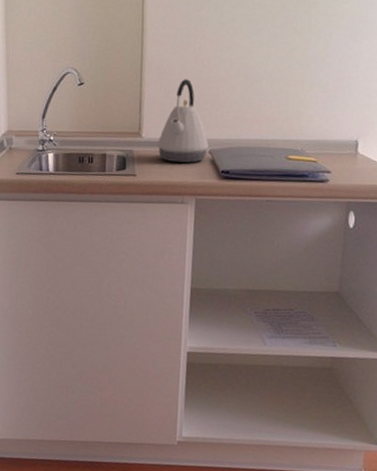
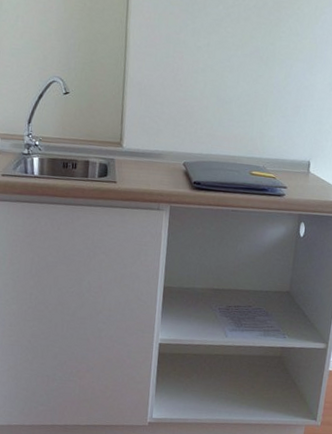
kettle: present [157,79,209,163] -> none [136,96,183,174]

